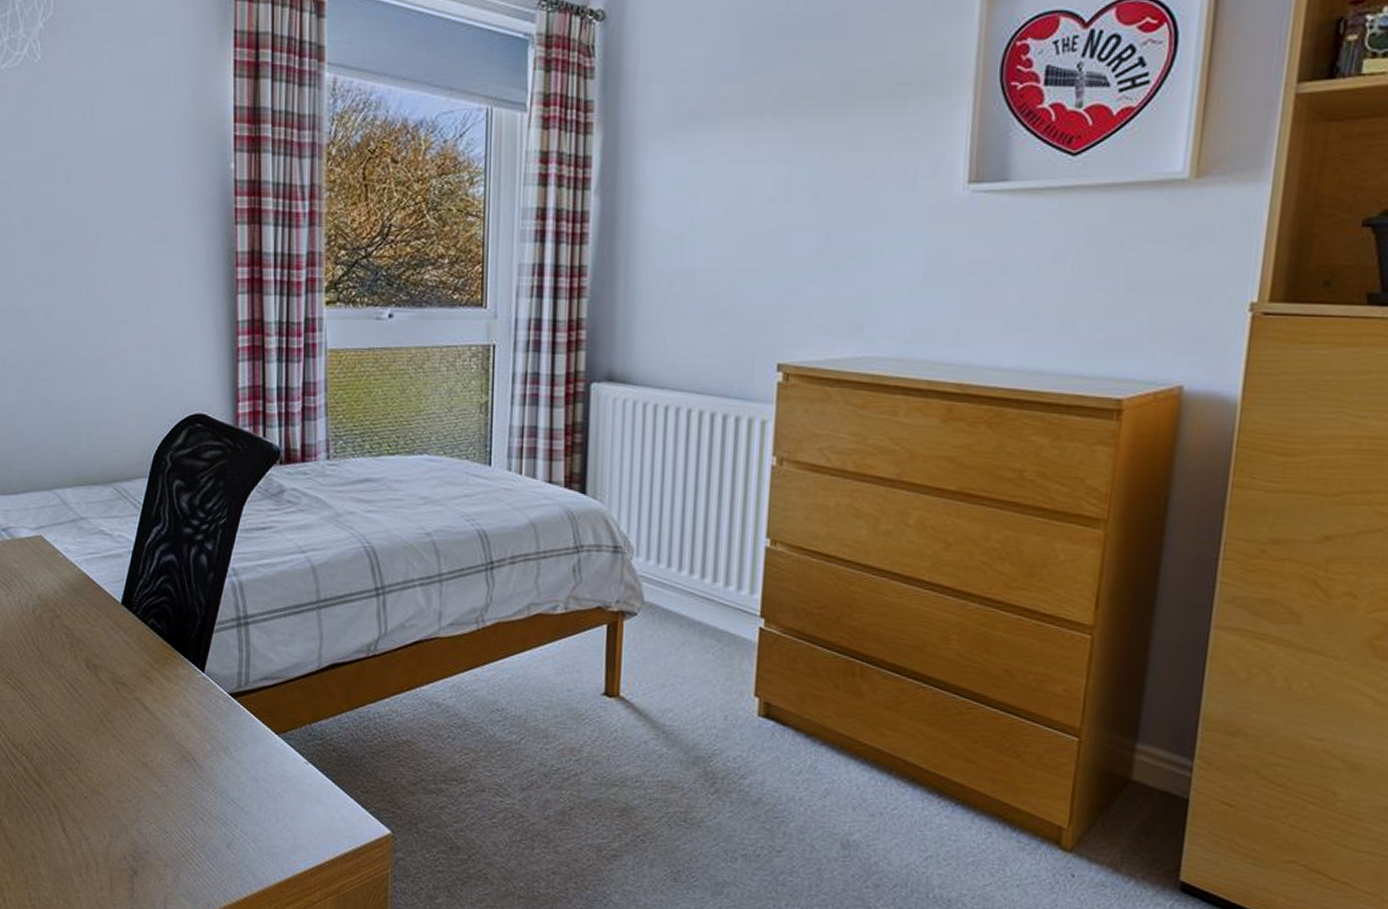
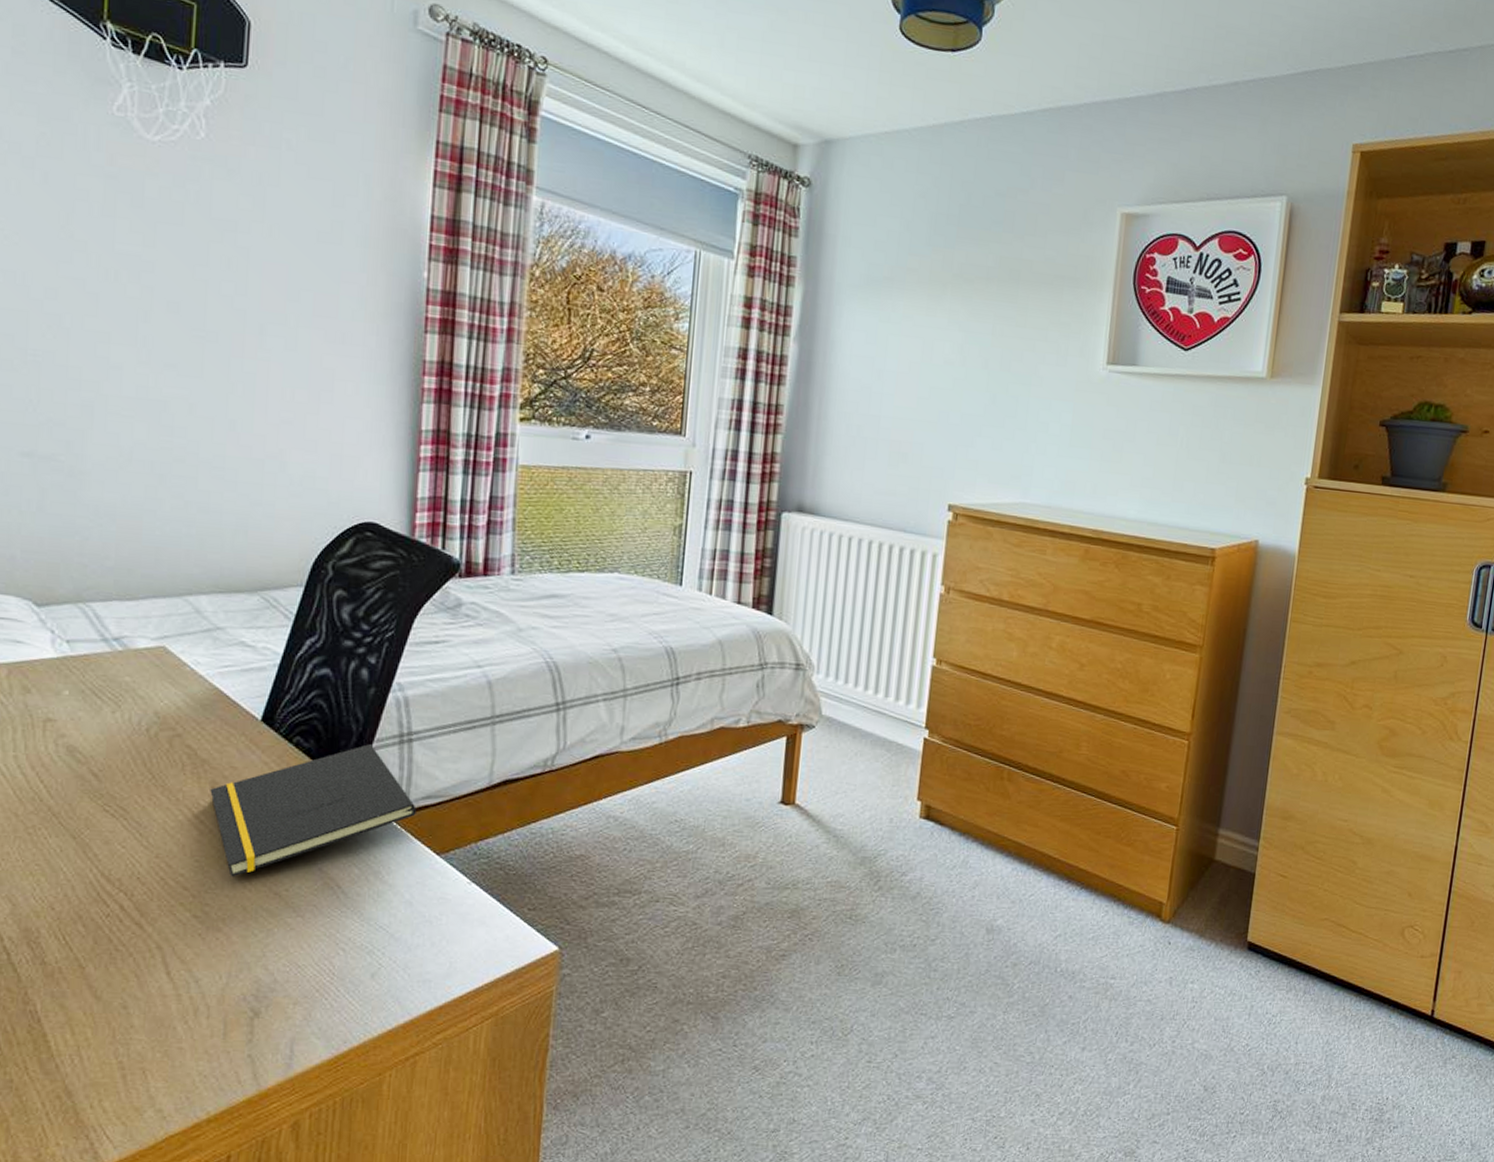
notepad: none [85,627,256,747] -> present [210,744,417,877]

